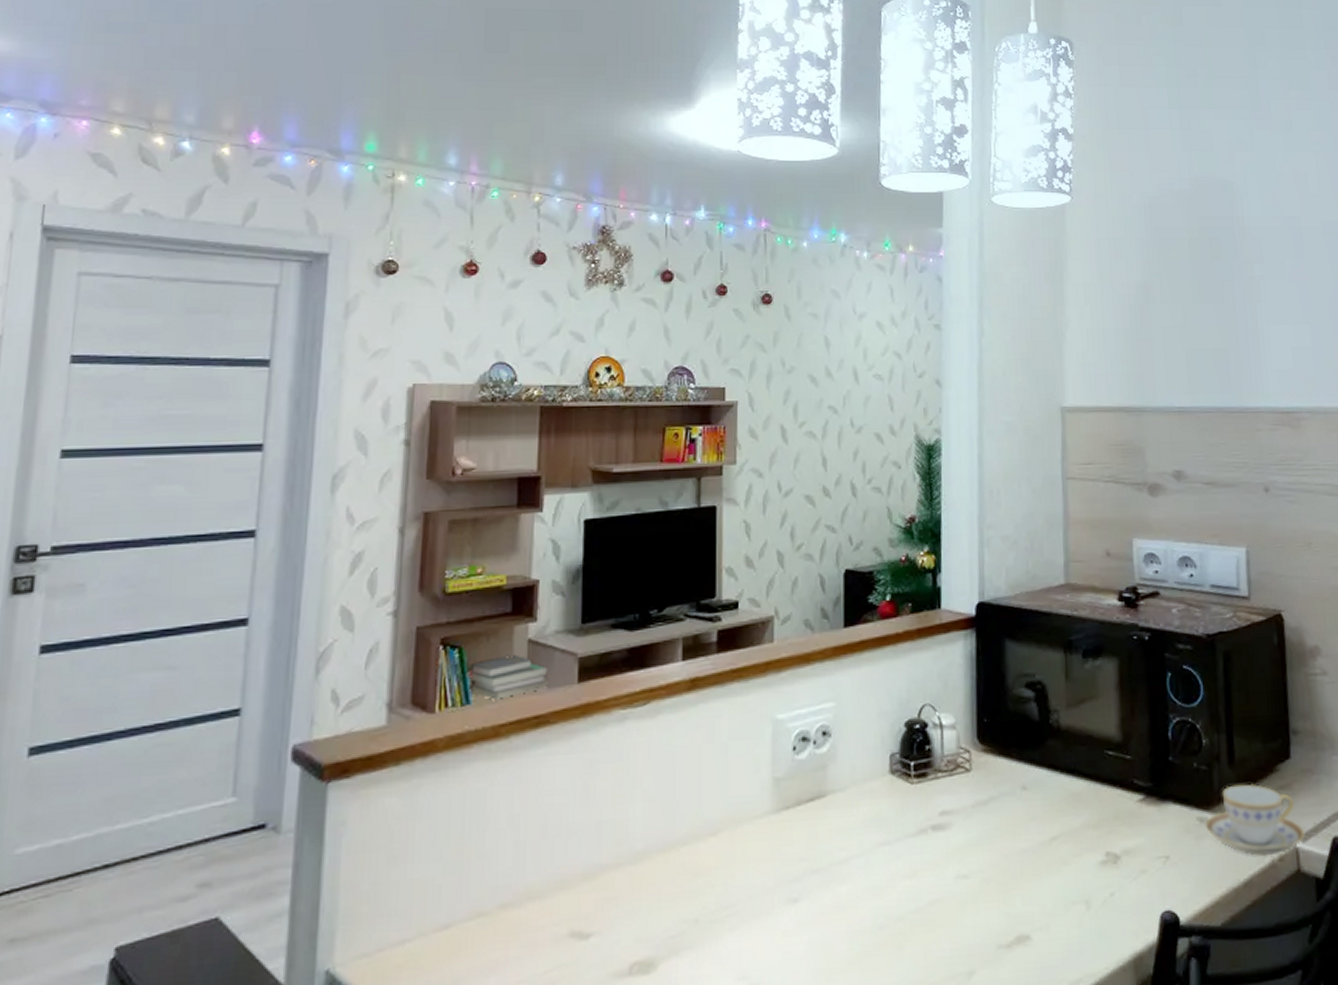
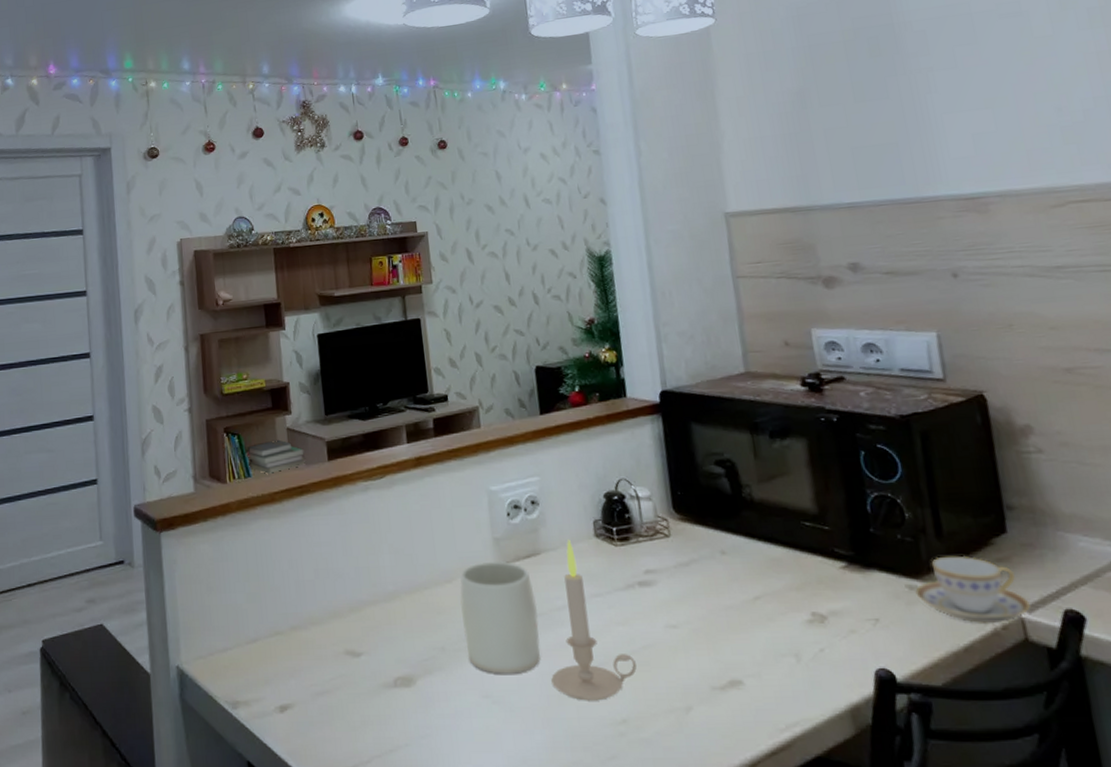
mug: none [723,806,816,949] -> present [459,560,541,674]
candle: none [822,777,920,974] -> present [551,539,637,701]

